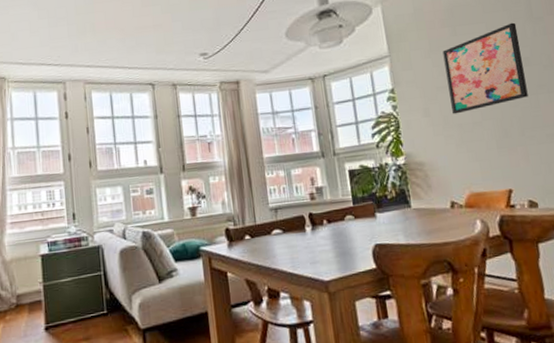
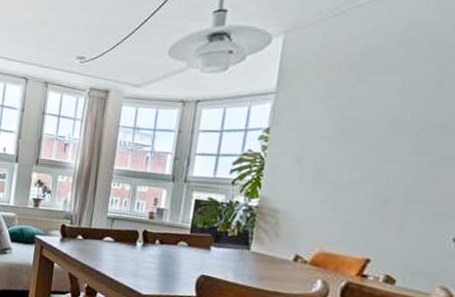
wall art: present [442,22,528,115] -> none [329,80,445,169]

